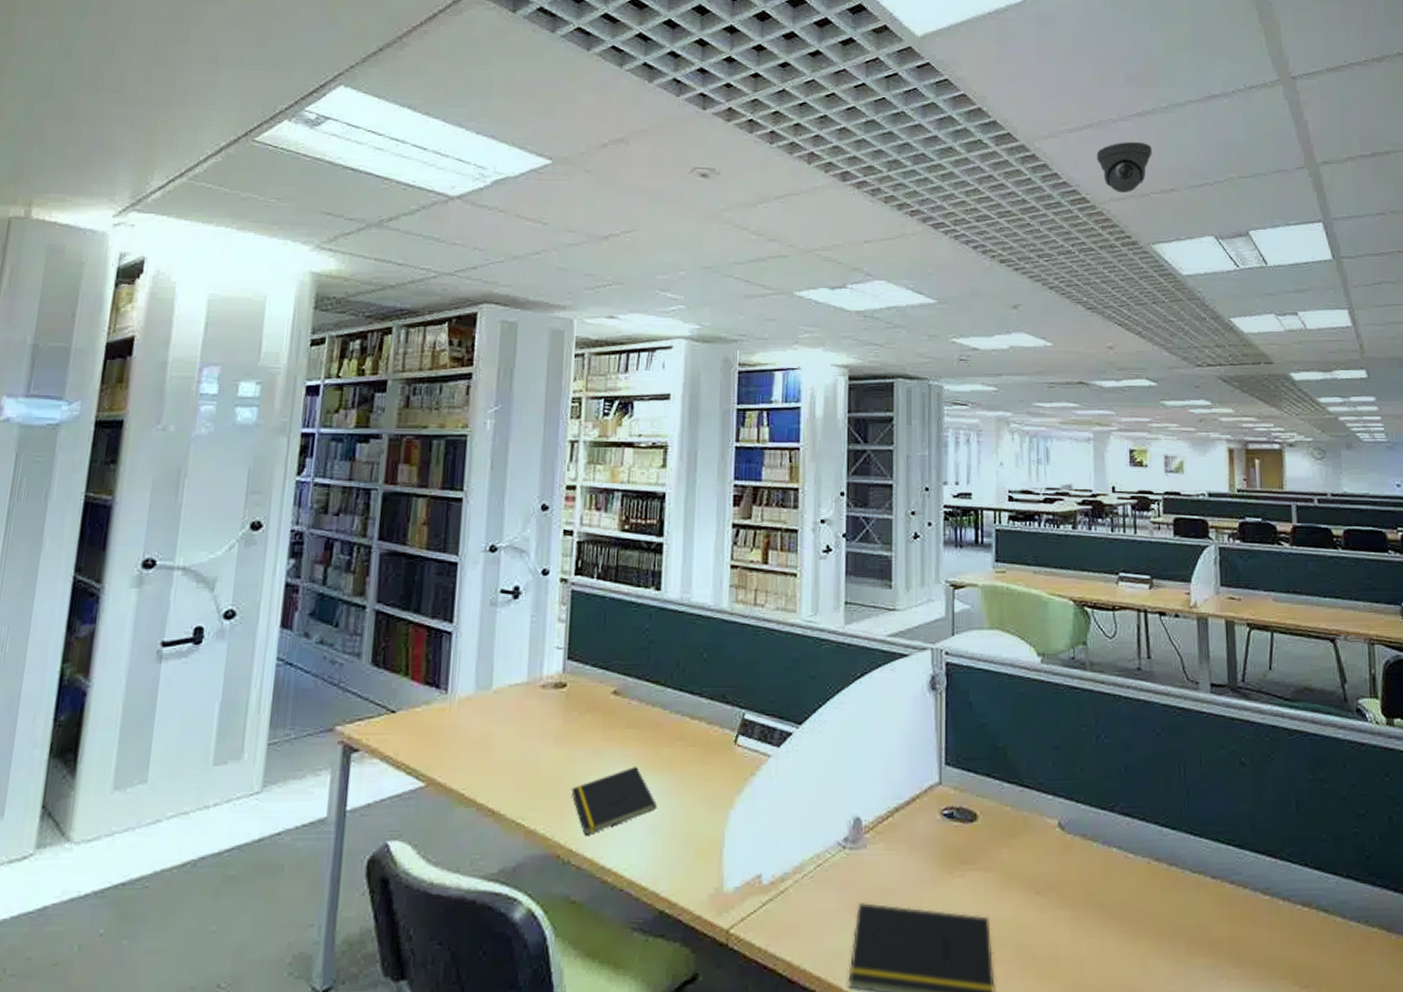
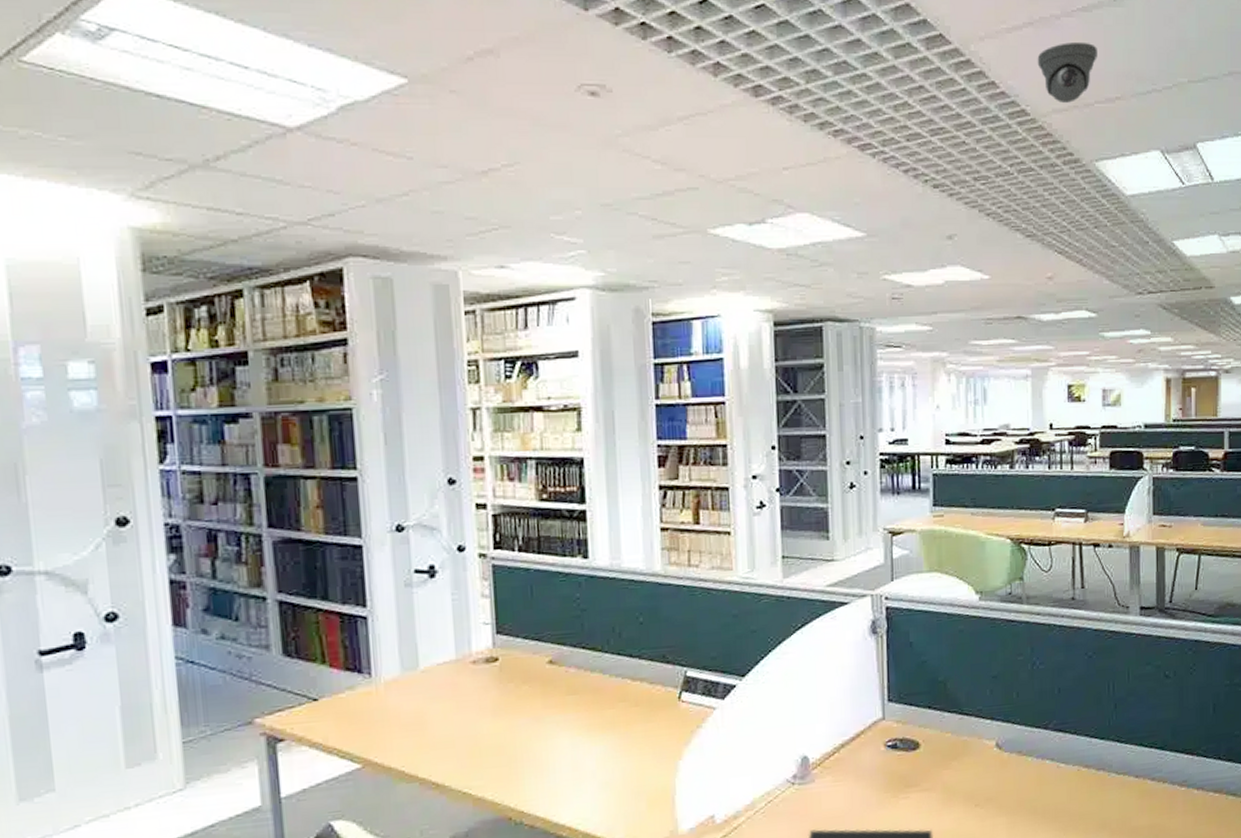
notepad: present [571,767,657,835] -> none [516,730,605,797]

